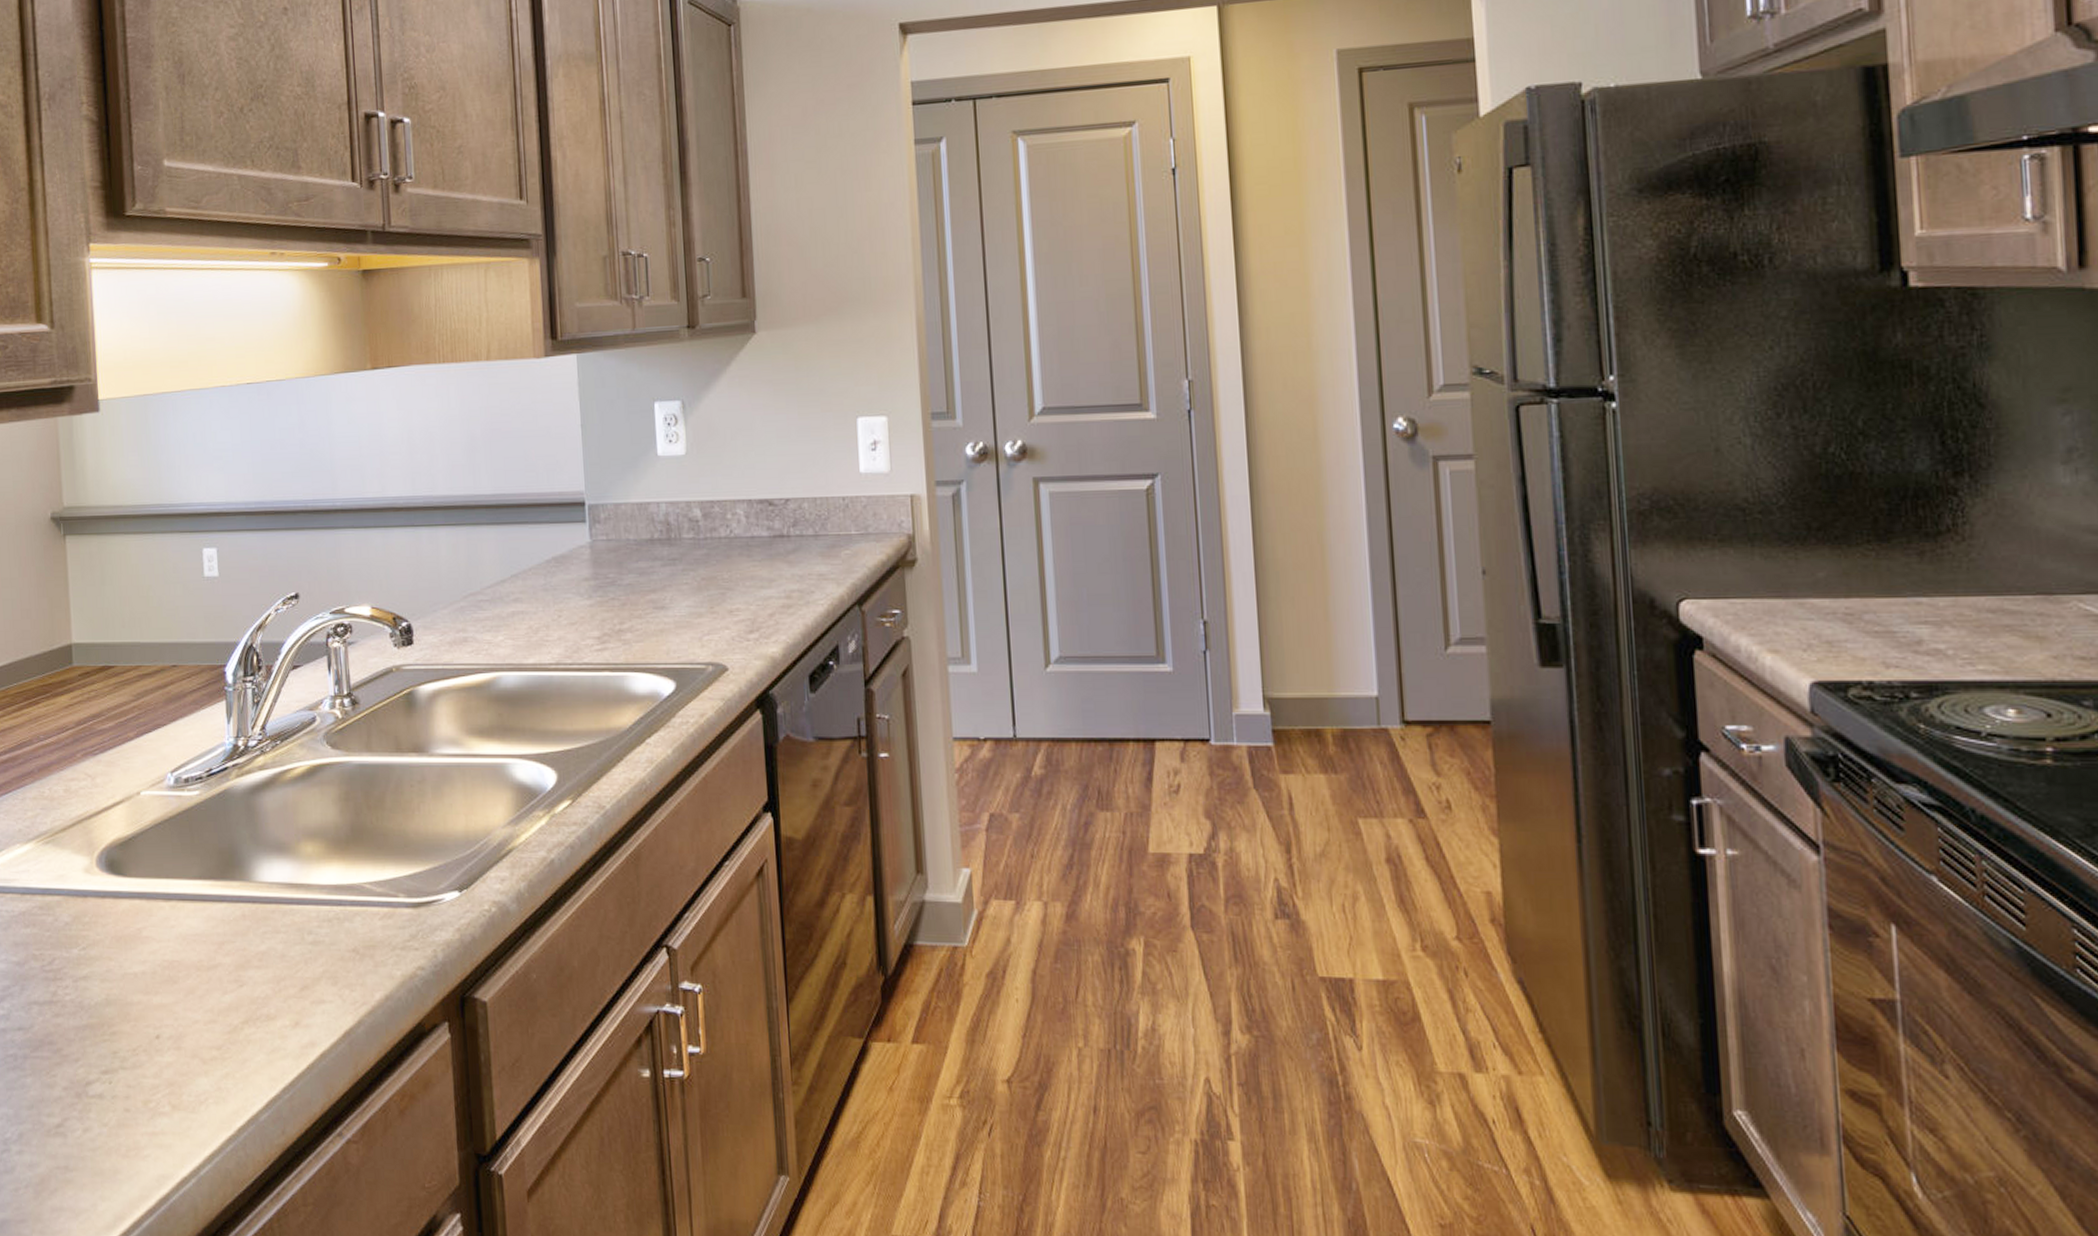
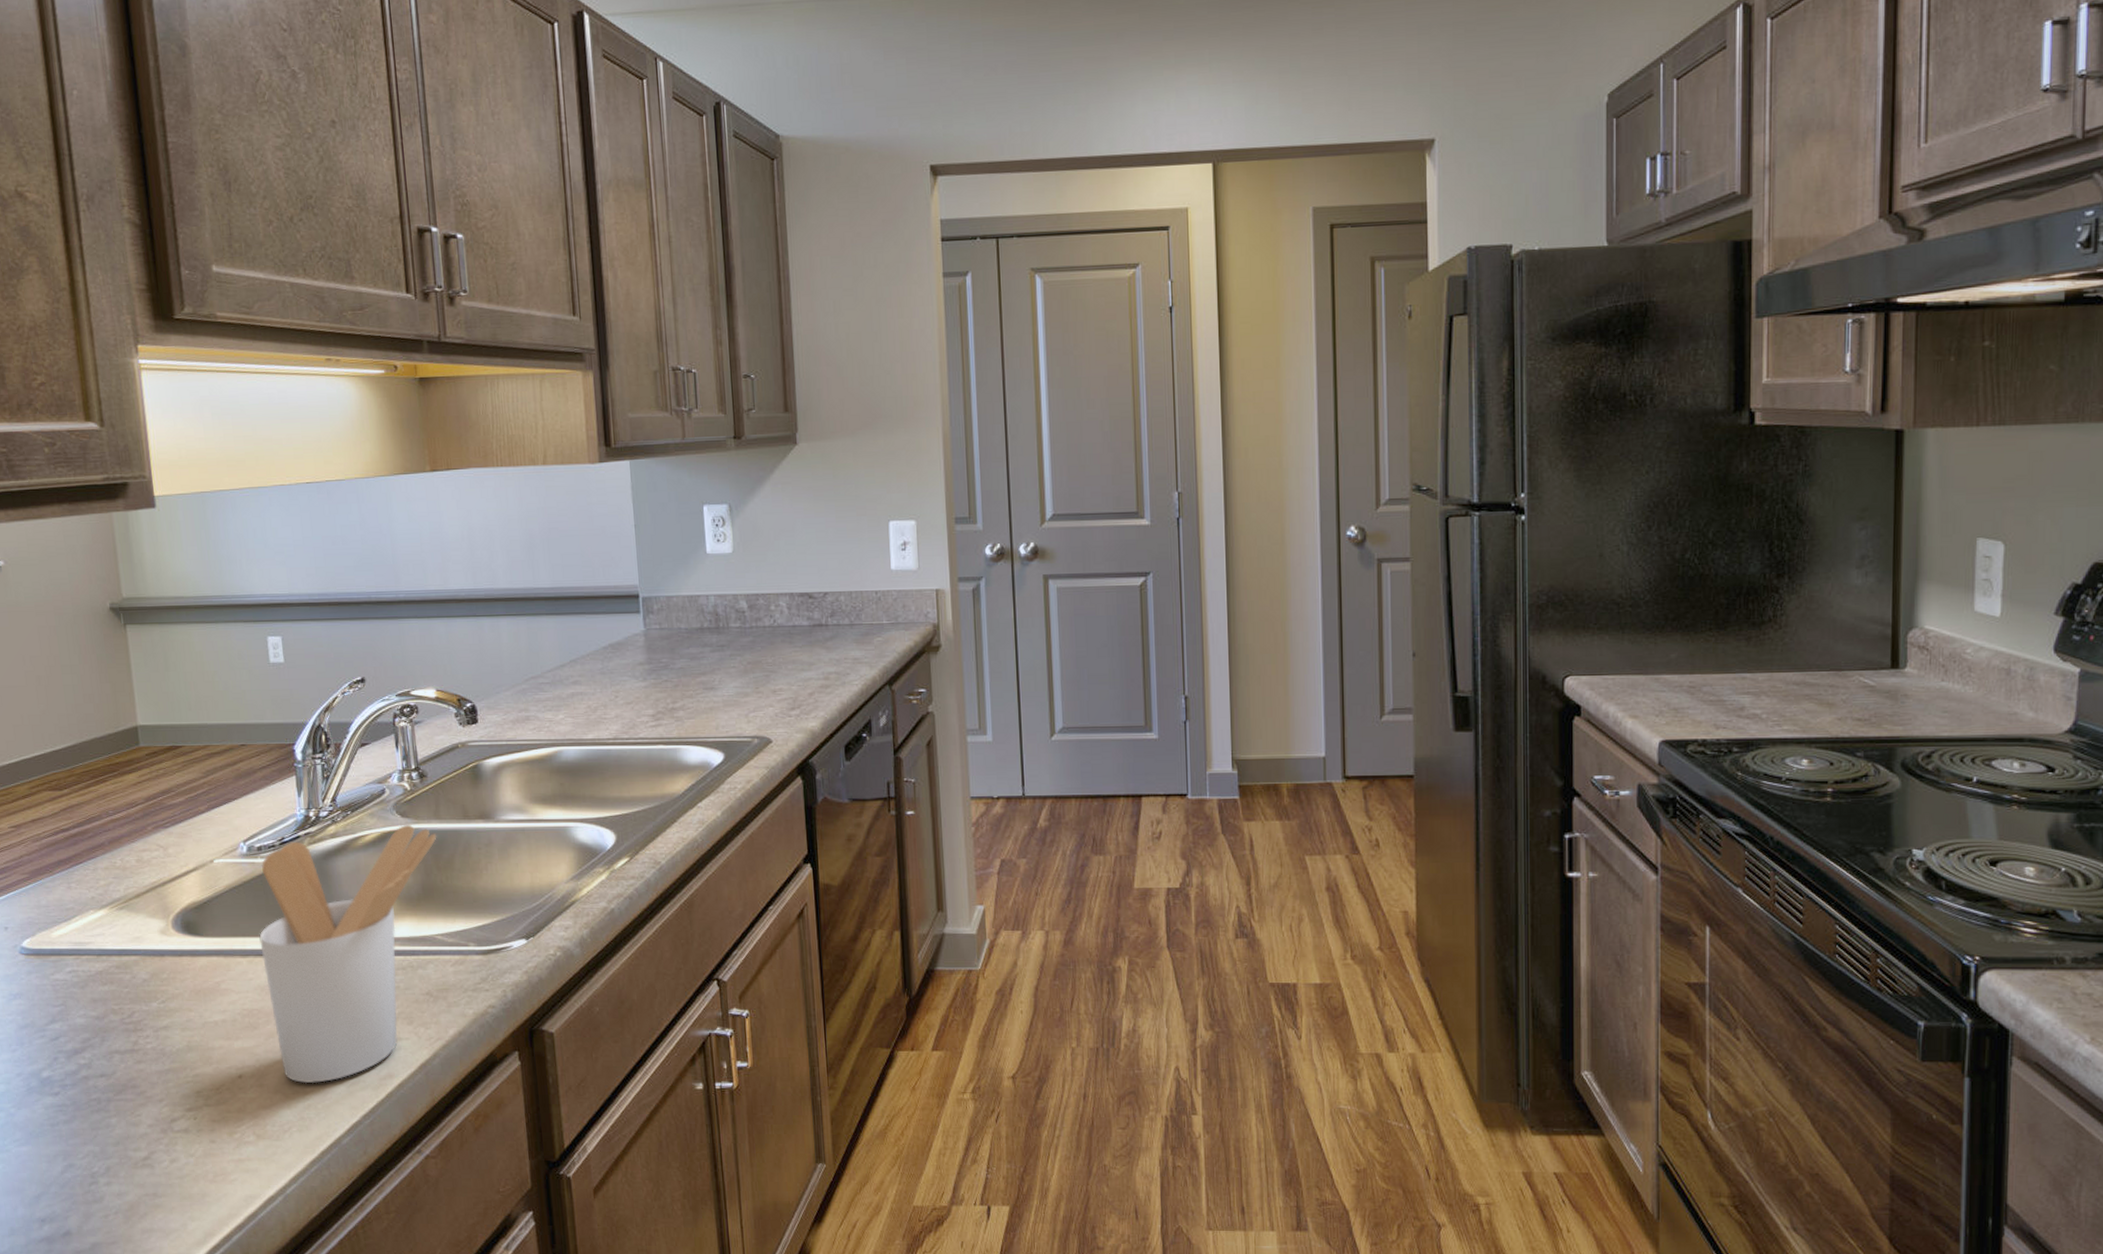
utensil holder: none [183,758,368,1049] -> present [259,825,437,1084]

